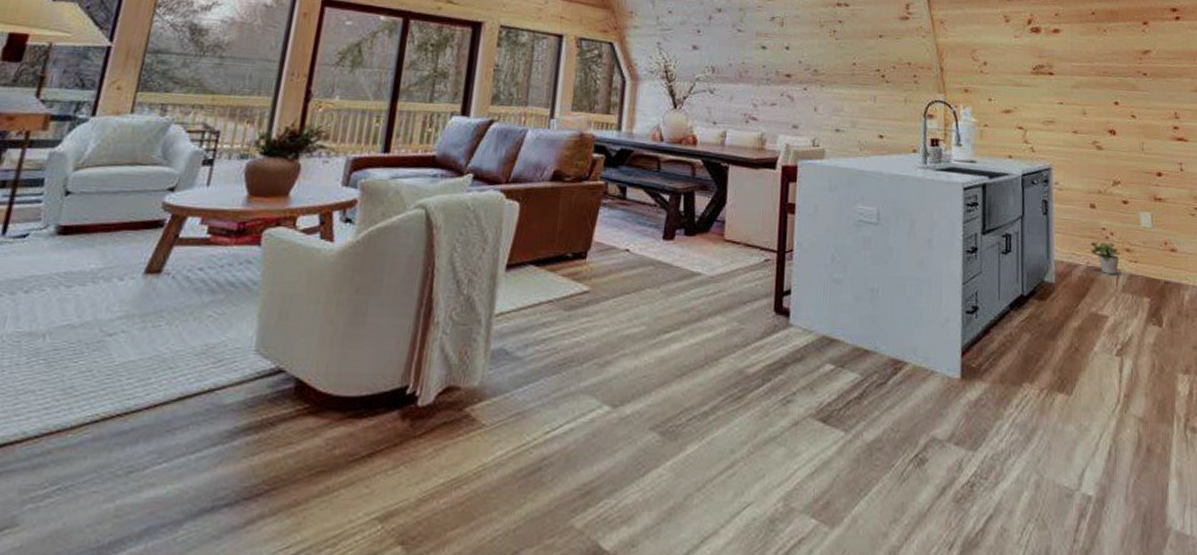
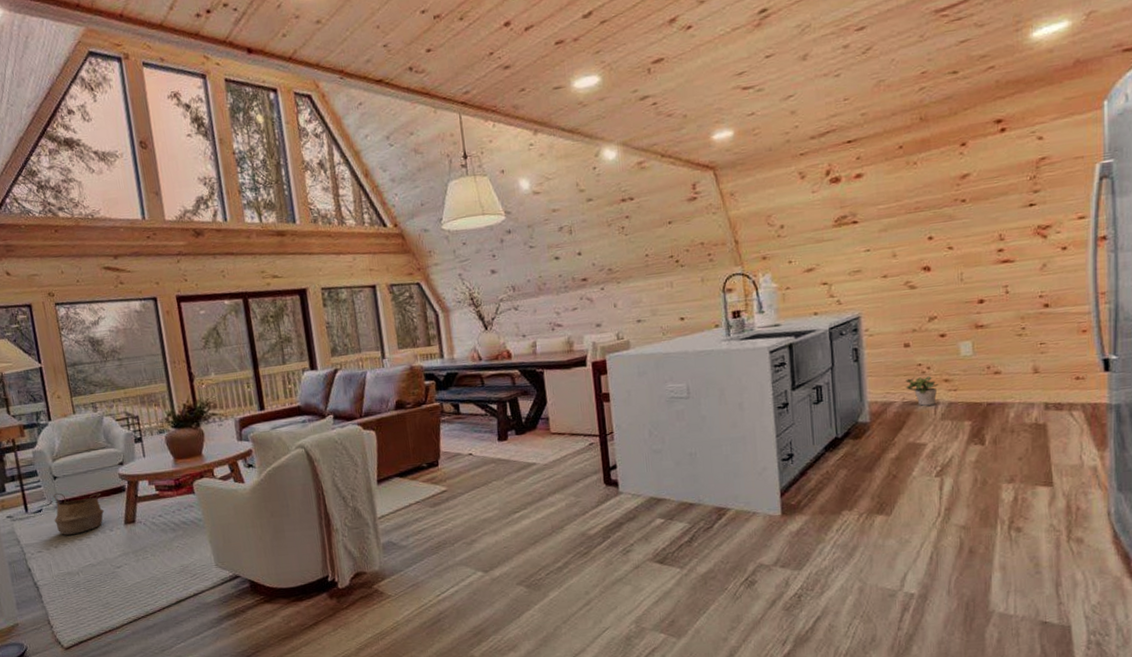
woven basket: none [39,214,127,277] -> present [53,493,105,535]

